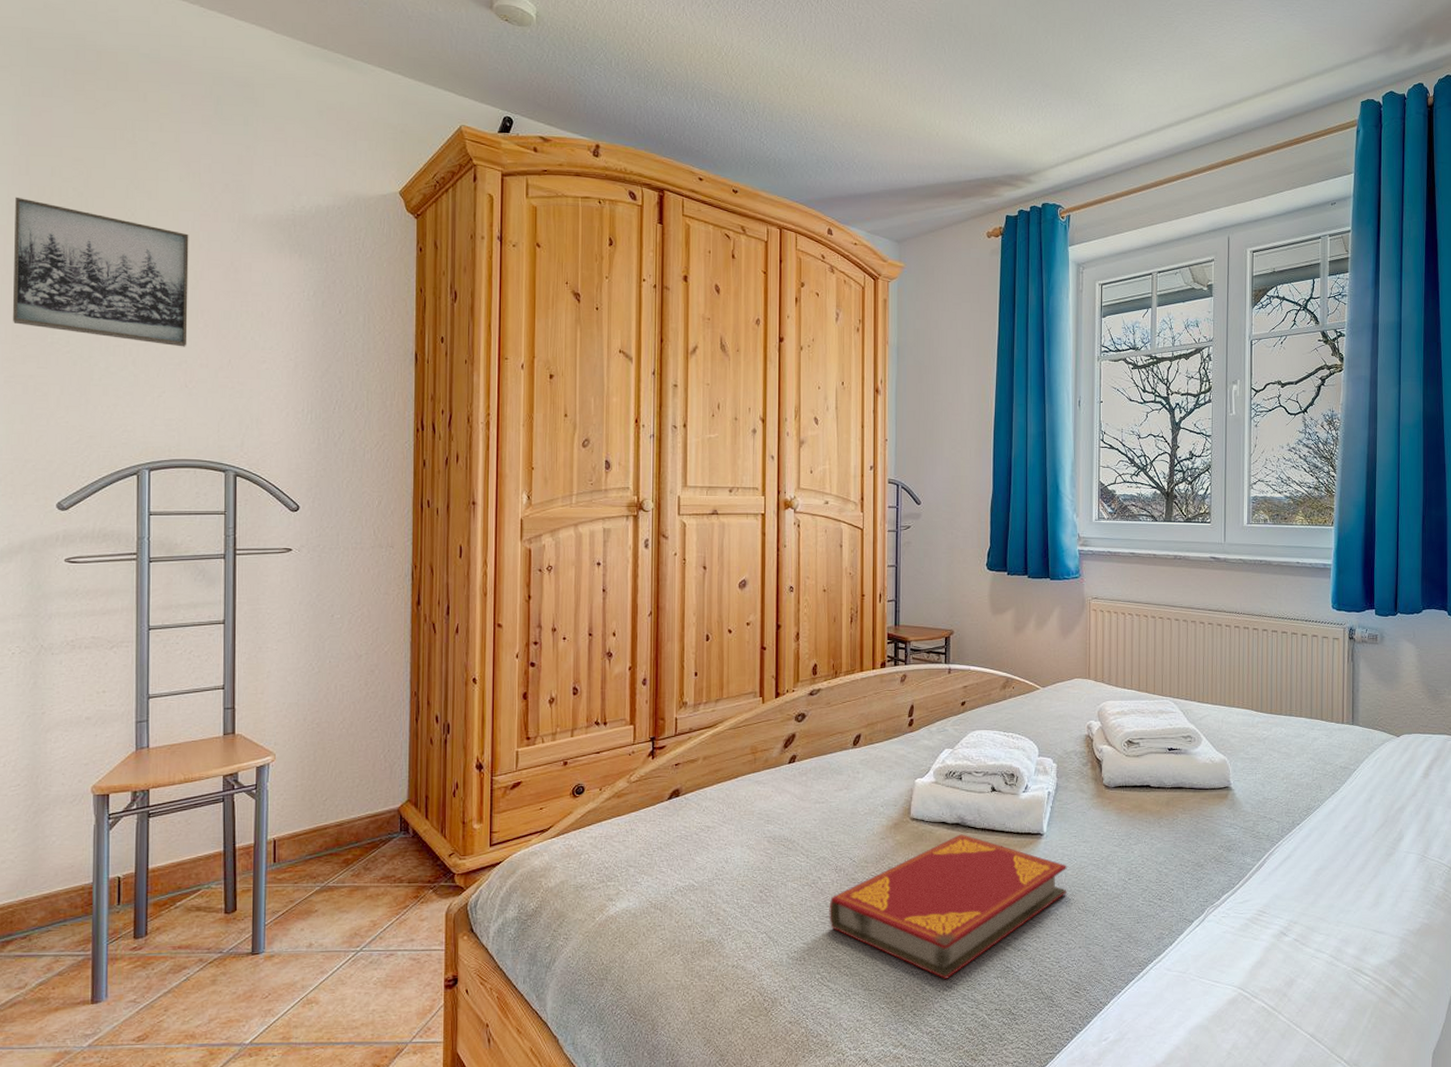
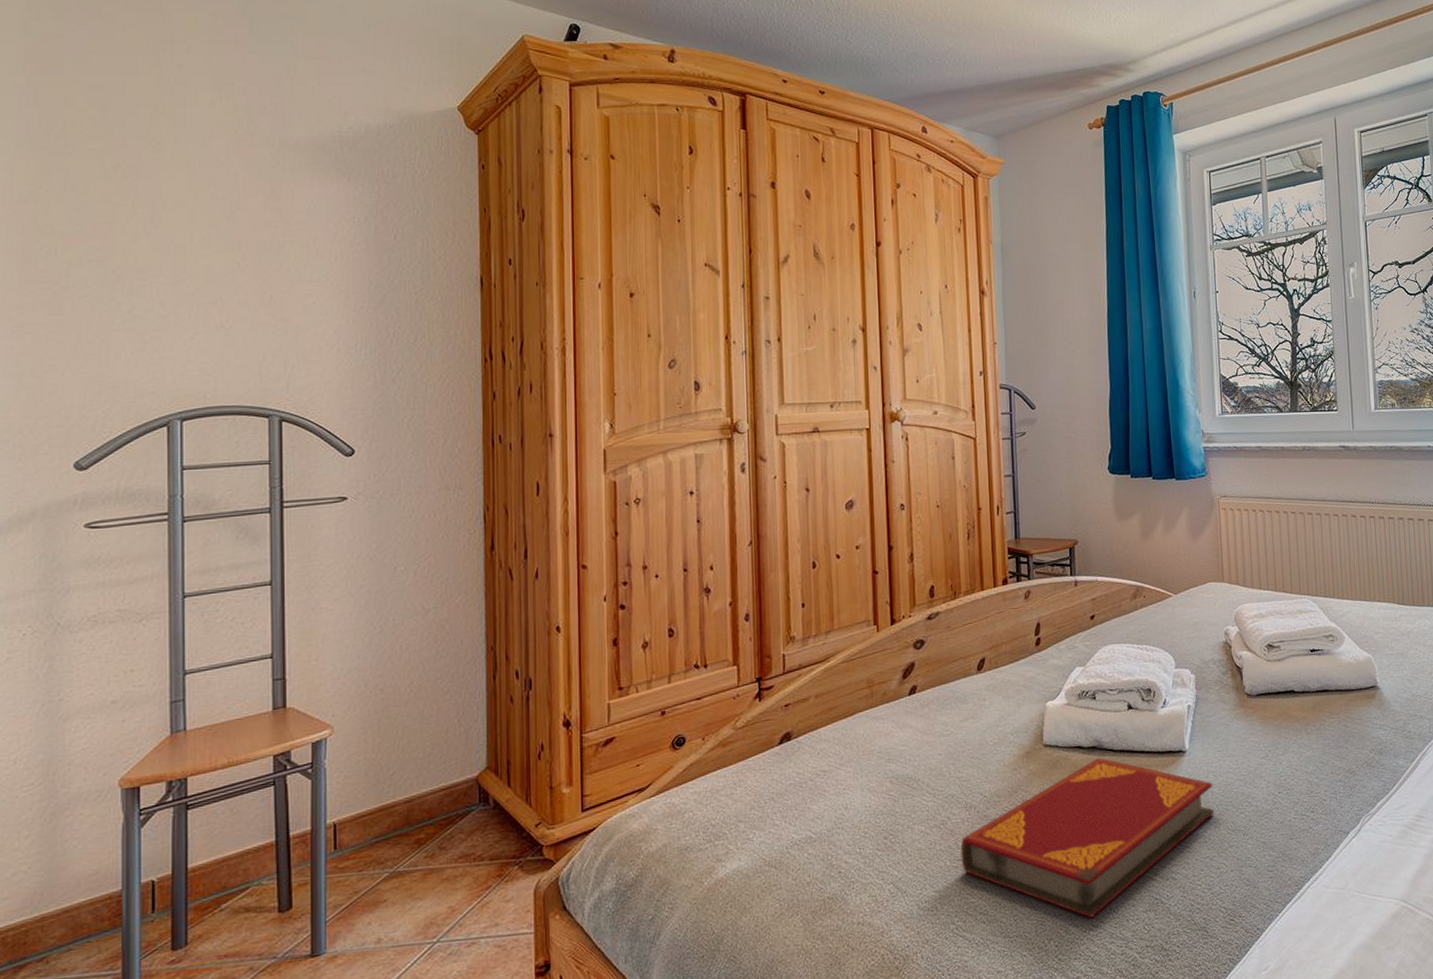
wall art: present [13,197,189,347] -> none [21,129,223,284]

